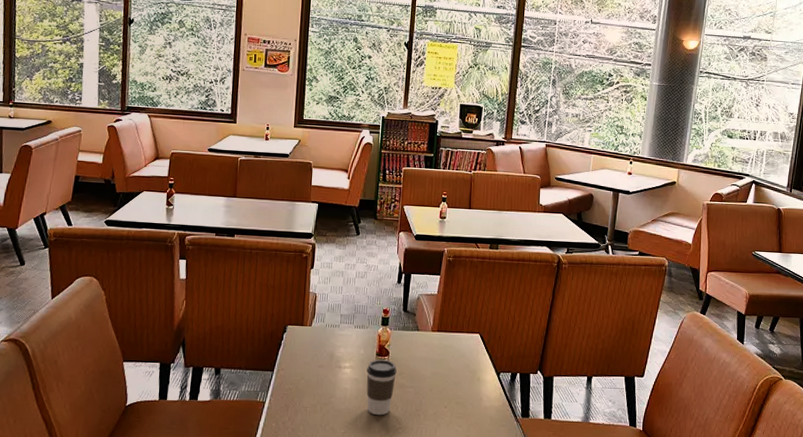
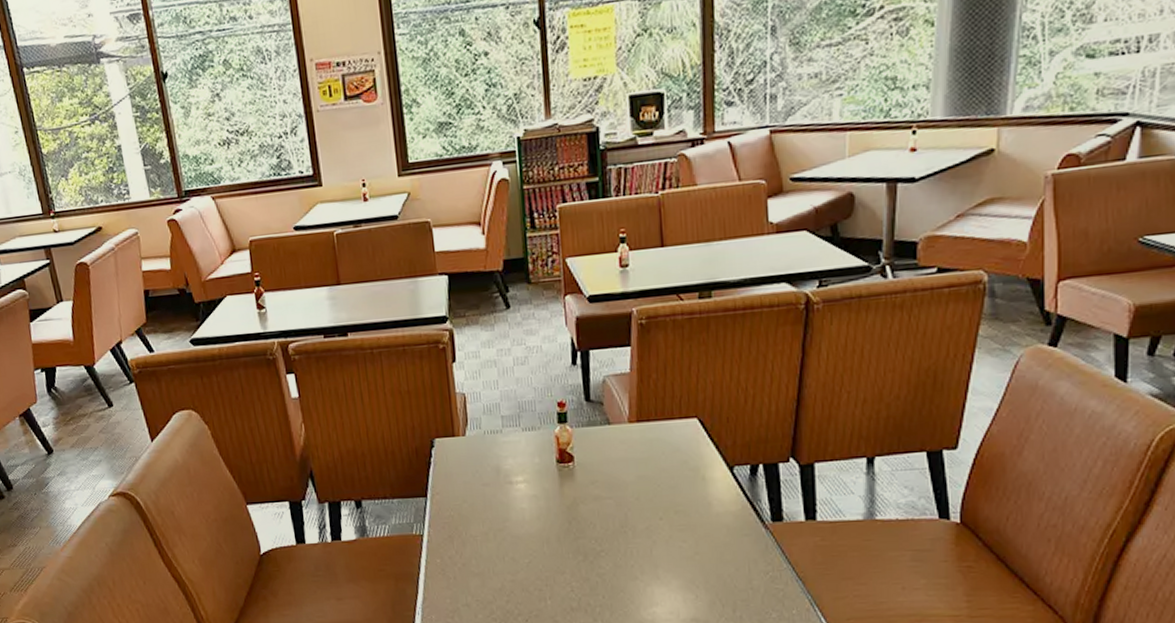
coffee cup: present [366,359,397,416] -> none [546,466,587,538]

